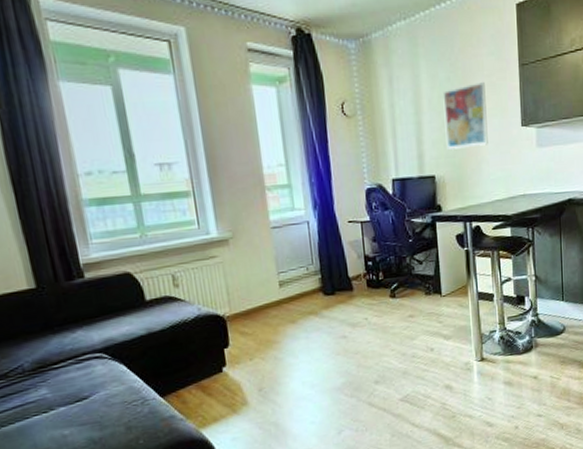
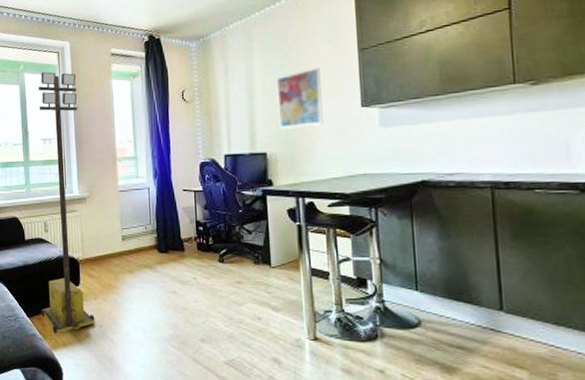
portable light tower: none [142,68,253,410] -> present [38,72,95,334]

